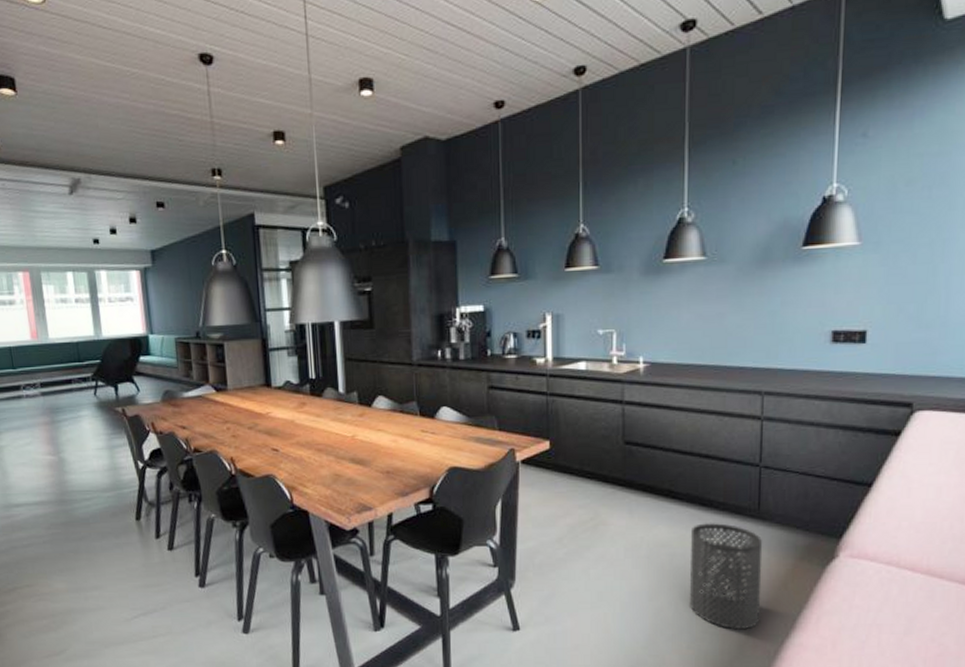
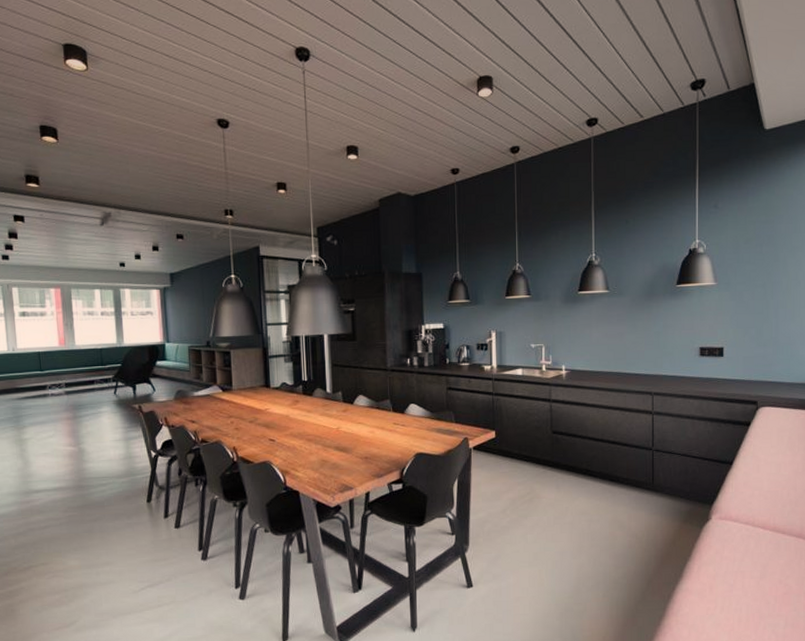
trash can: present [690,523,763,629] -> none [603,495,657,579]

